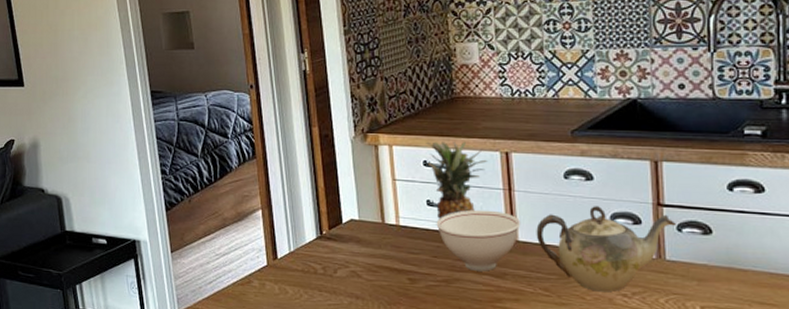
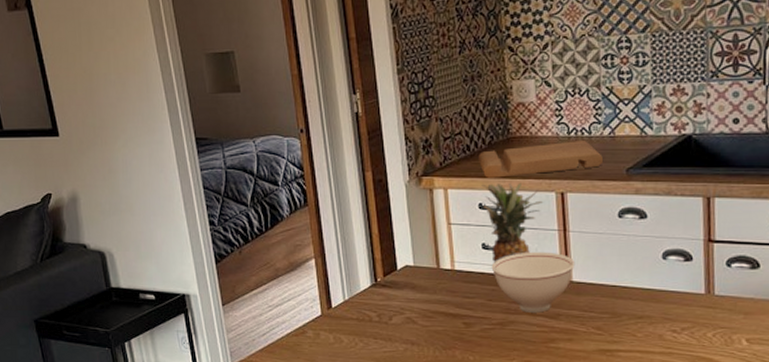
cutting board: none [422,102,548,138] -> present [477,141,604,179]
teapot: present [536,206,676,291] -> none [590,244,726,328]

